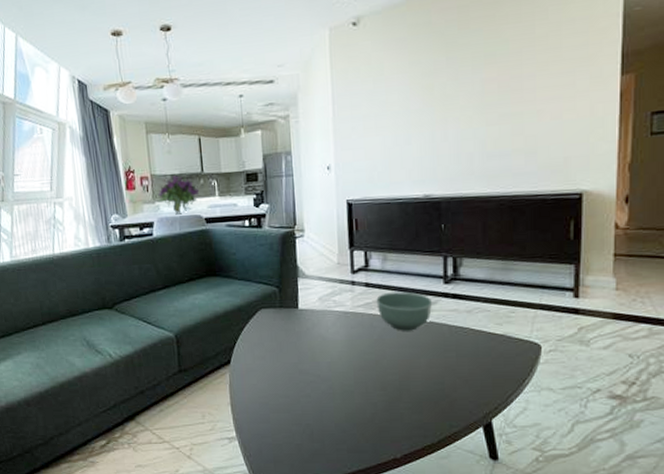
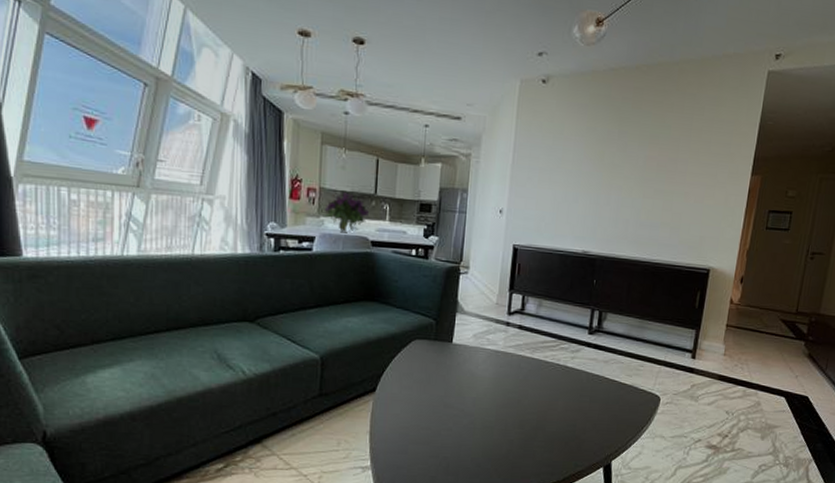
bowl: present [376,291,433,331] -> none [526,336,577,375]

